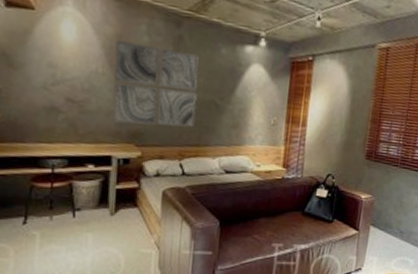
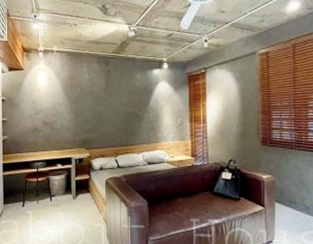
wall art: present [112,40,199,128] -> none [69,80,123,135]

